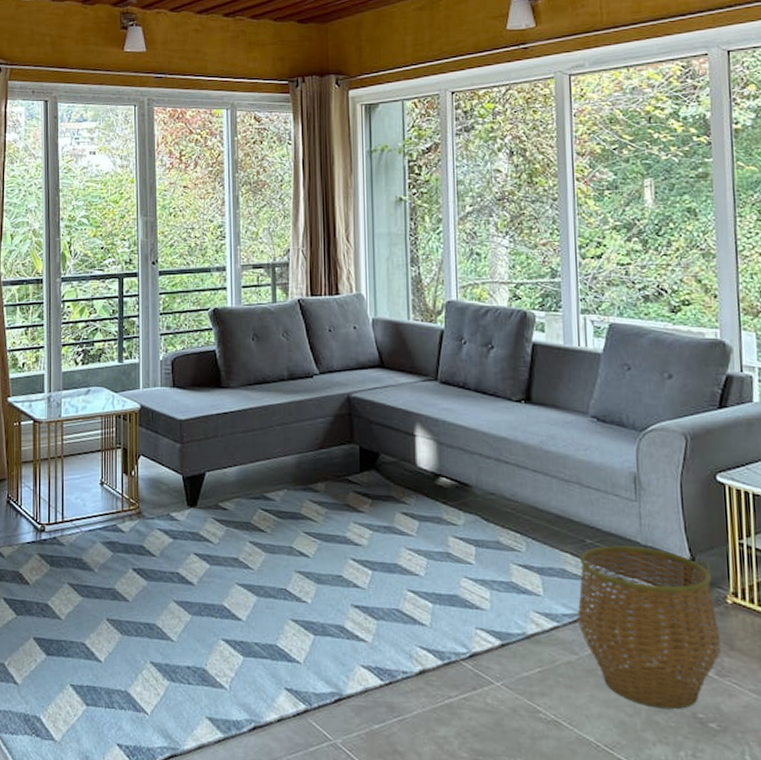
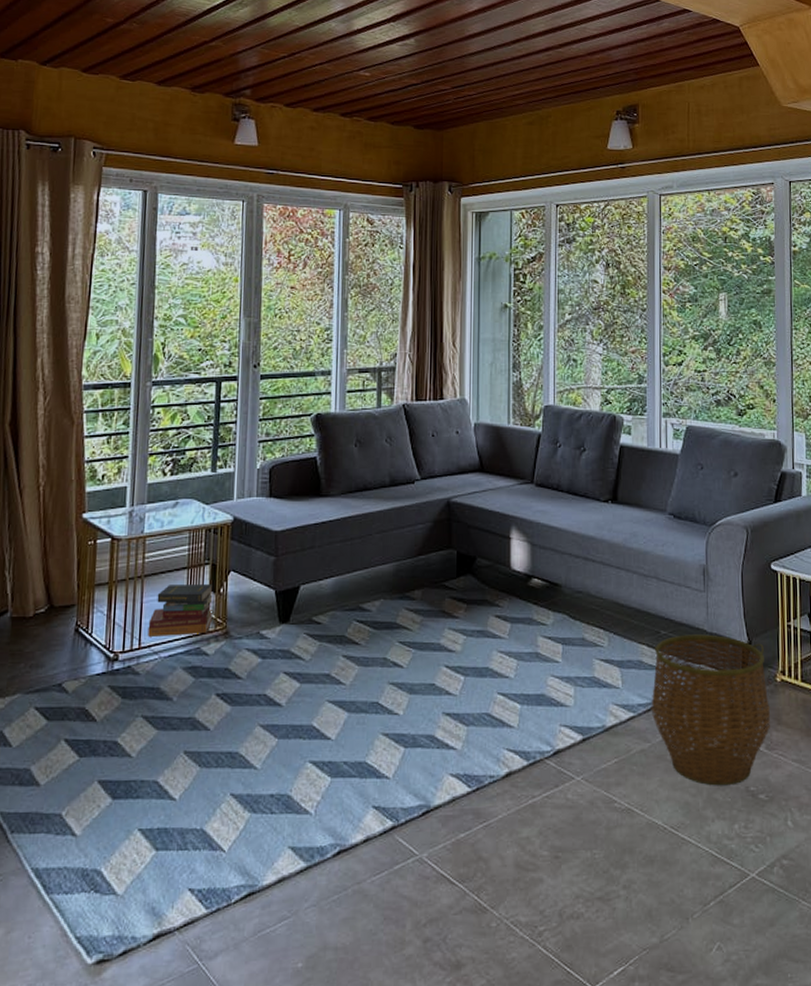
books: none [69,465,127,513] -> present [148,584,214,637]

